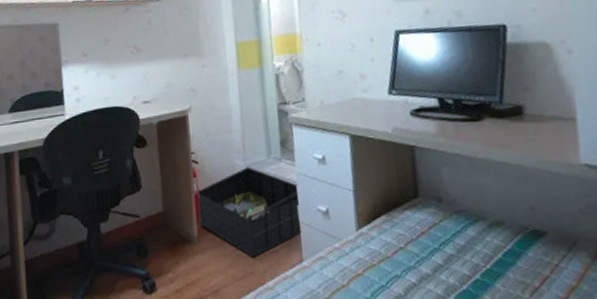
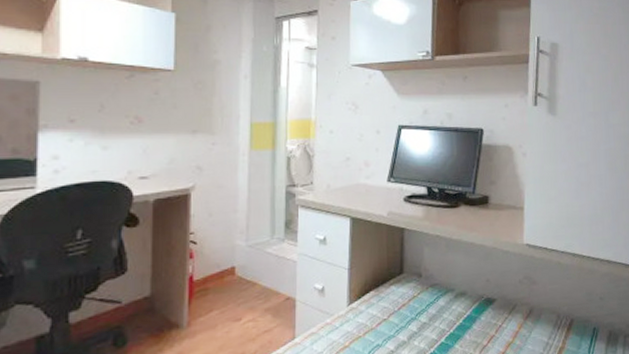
storage bin: present [197,166,302,258] -> none [191,247,298,339]

